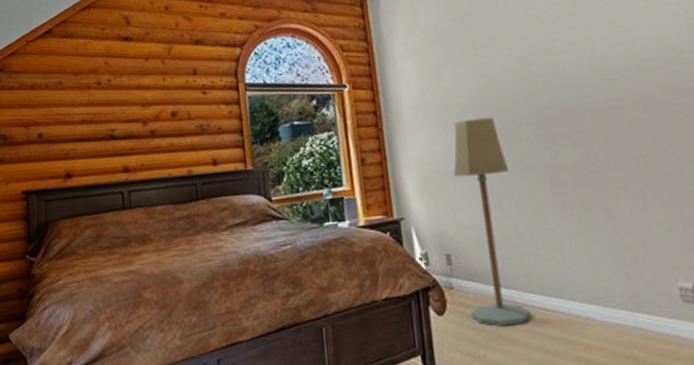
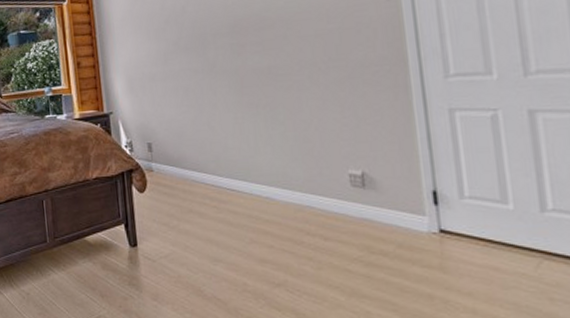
floor lamp: present [454,117,532,327] -> none [156,27,220,203]

